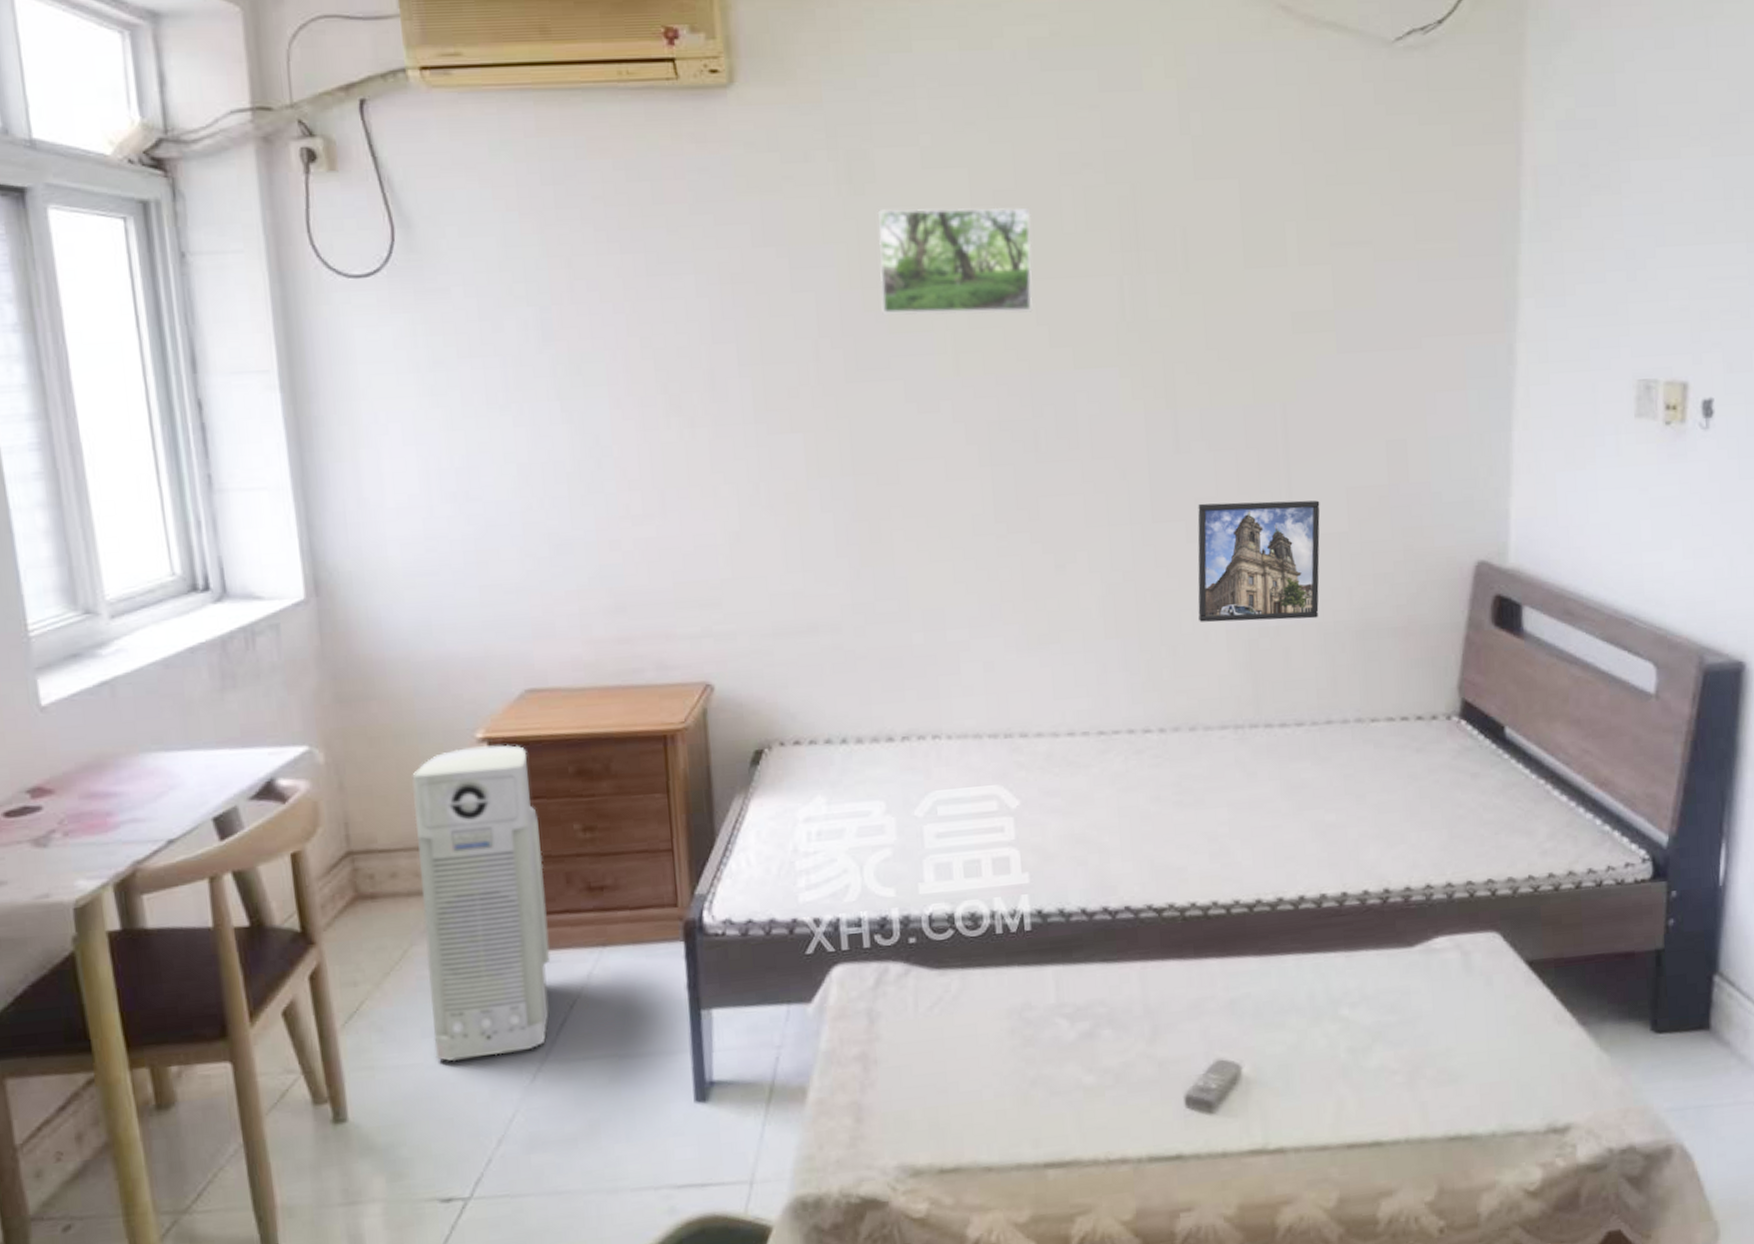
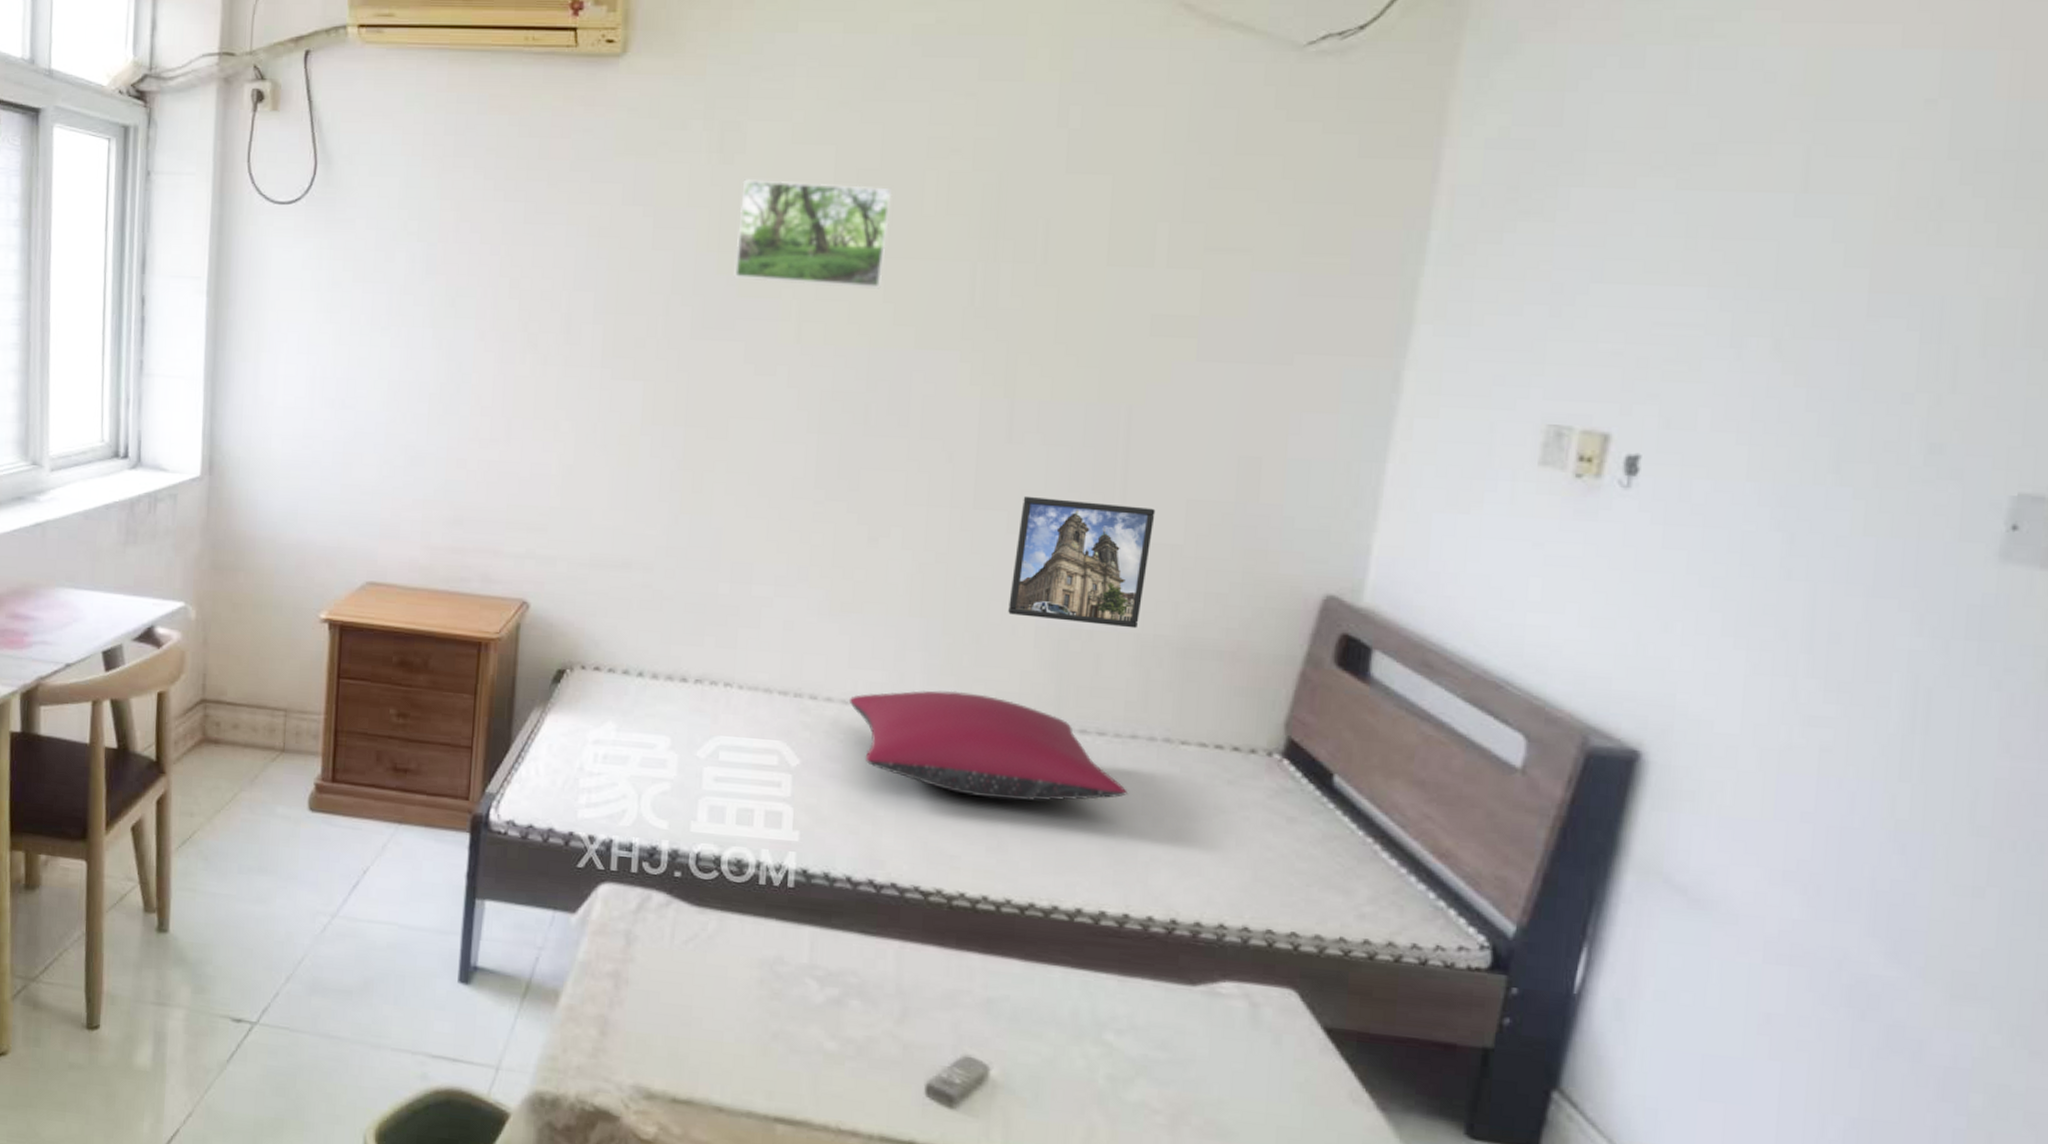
air purifier: present [412,744,551,1062] -> none [246,625,361,903]
pillow: none [1059,704,1330,806] -> present [848,690,1128,801]

